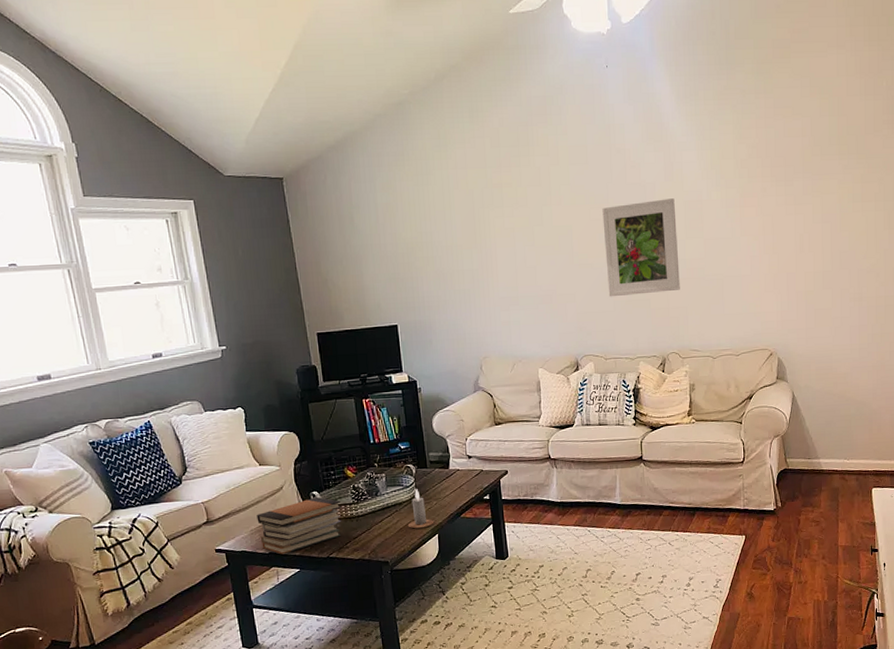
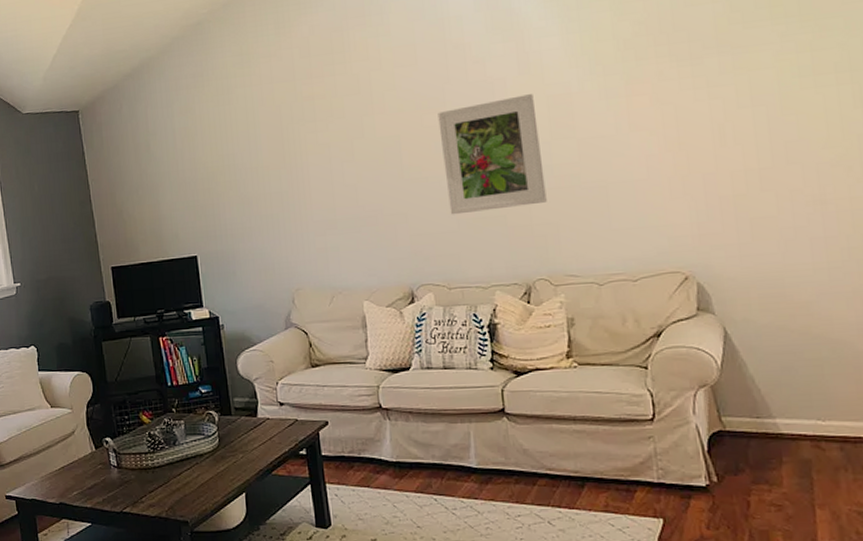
book stack: present [257,497,342,555] -> none [47,444,137,506]
candle: present [407,489,435,529] -> none [209,439,241,485]

